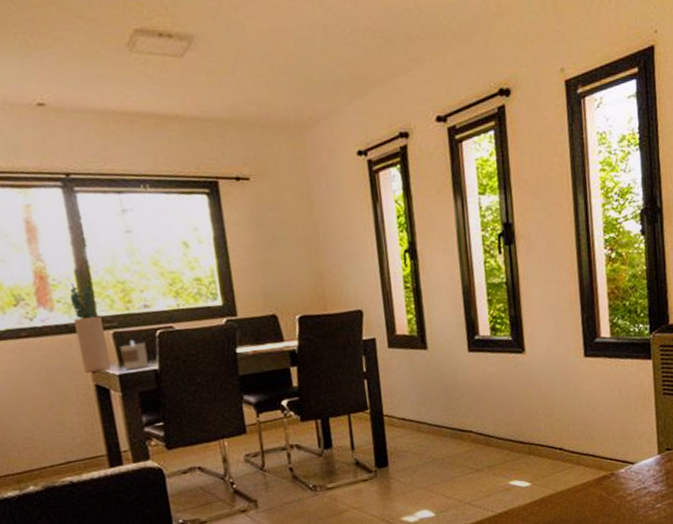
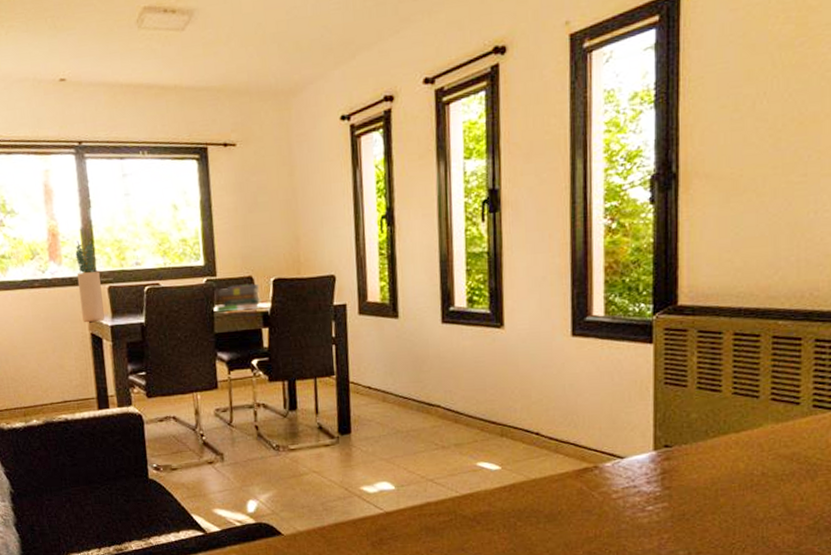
candle: present [120,339,149,369] -> none [113,294,137,321]
books: none [239,321,289,354] -> present [217,283,262,312]

